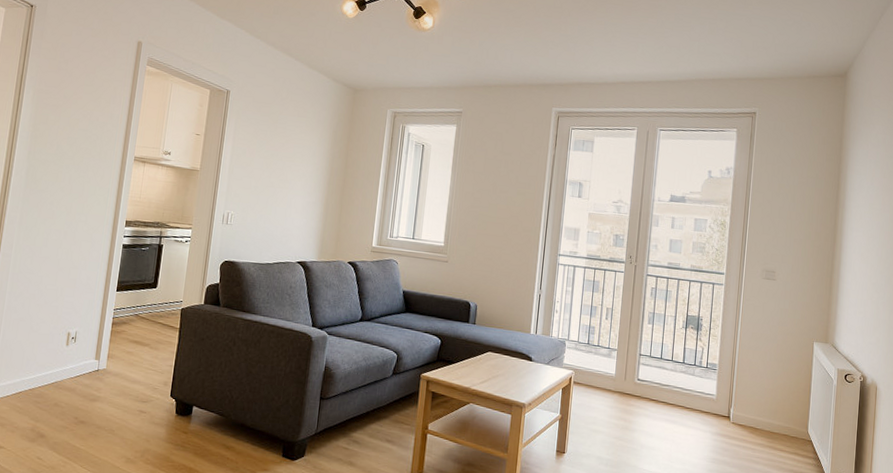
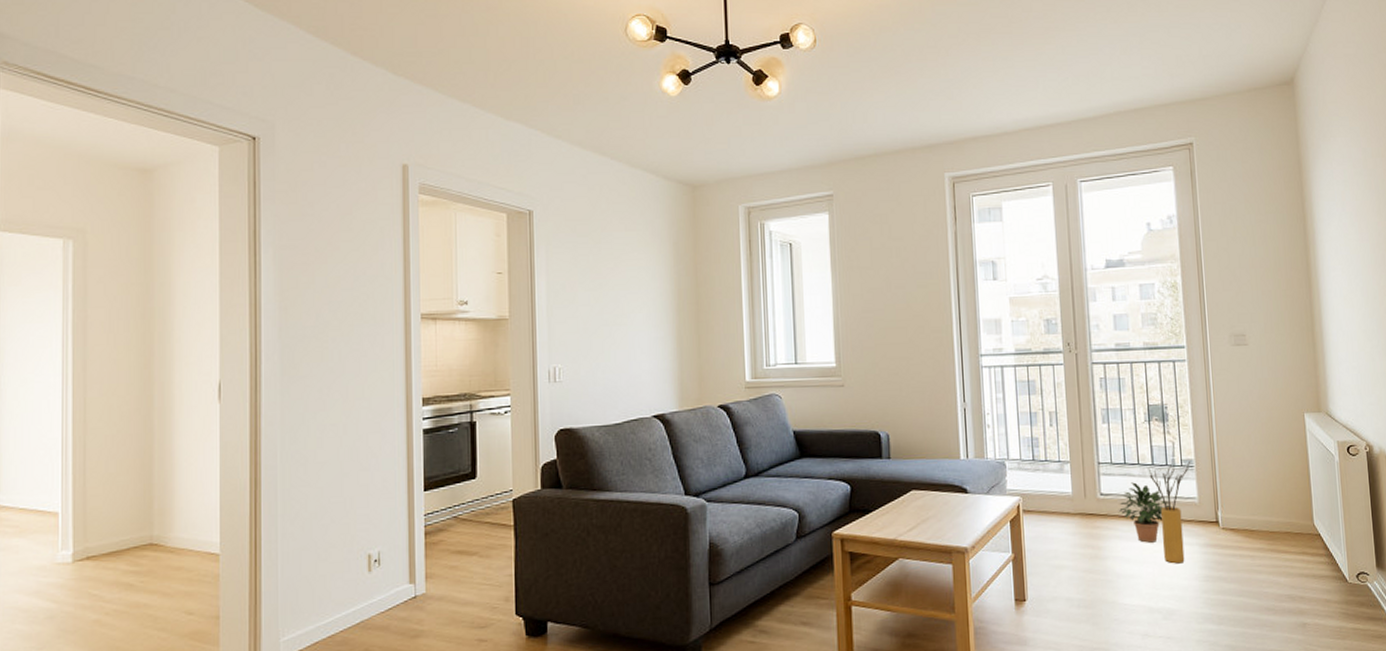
potted plant: none [650,374,694,425] -> present [1118,482,1172,543]
vase: none [679,364,715,445] -> present [1148,460,1191,564]

